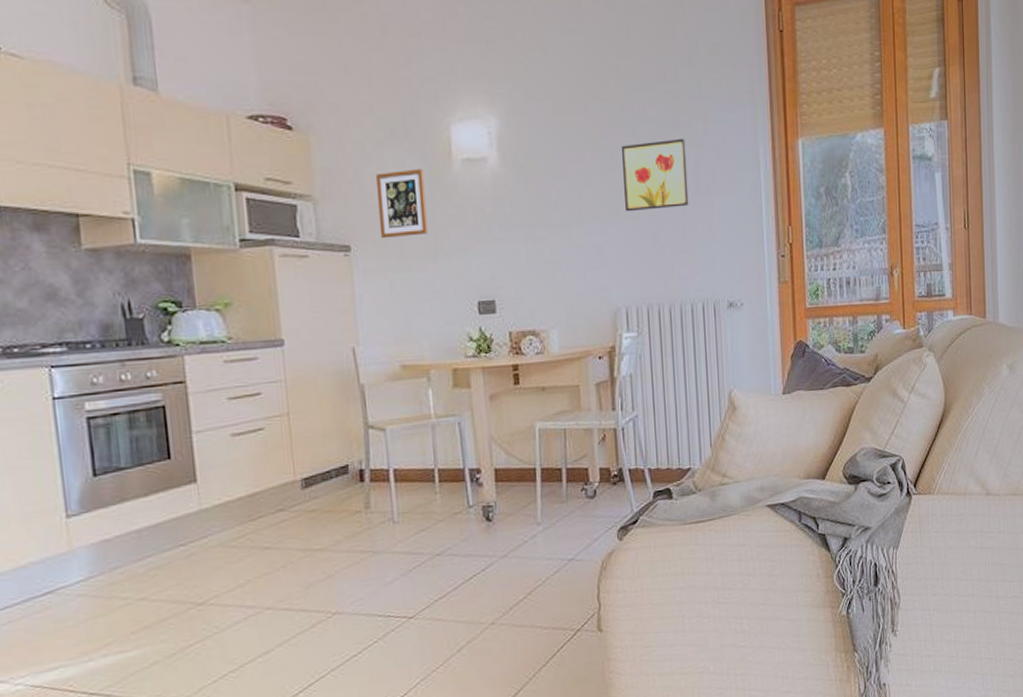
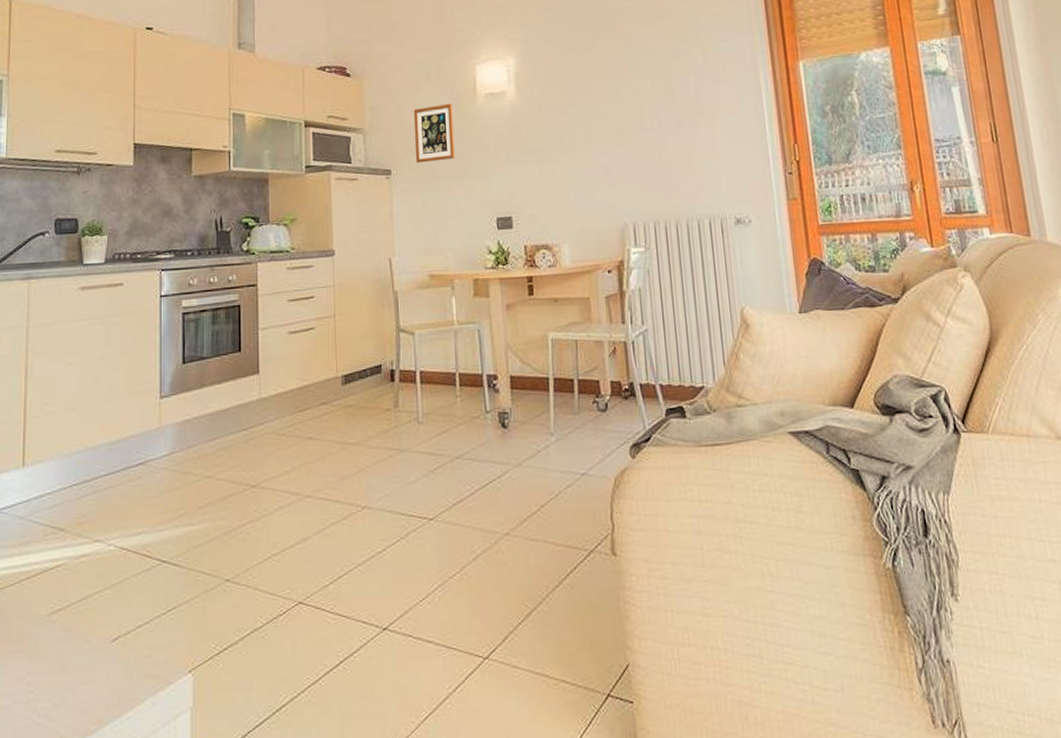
wall art: present [621,138,689,212] -> none [625,67,692,135]

